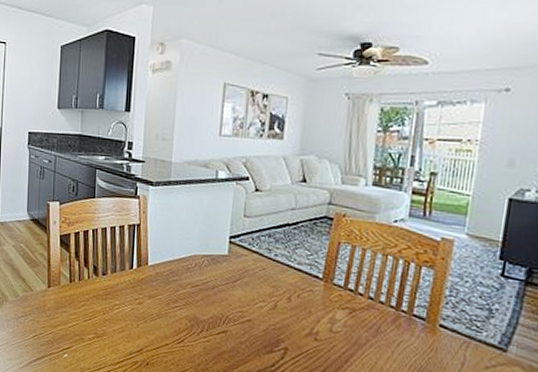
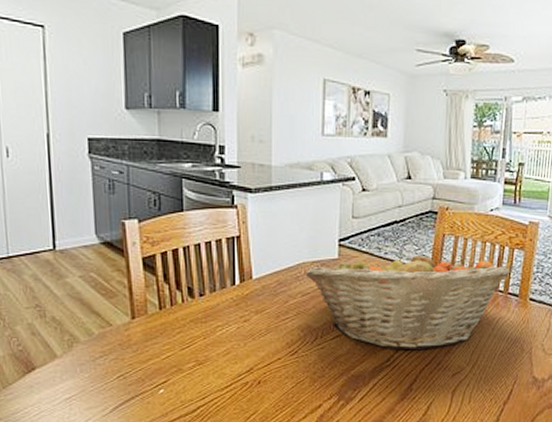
fruit basket: none [196,252,417,362] -> present [305,248,511,351]

